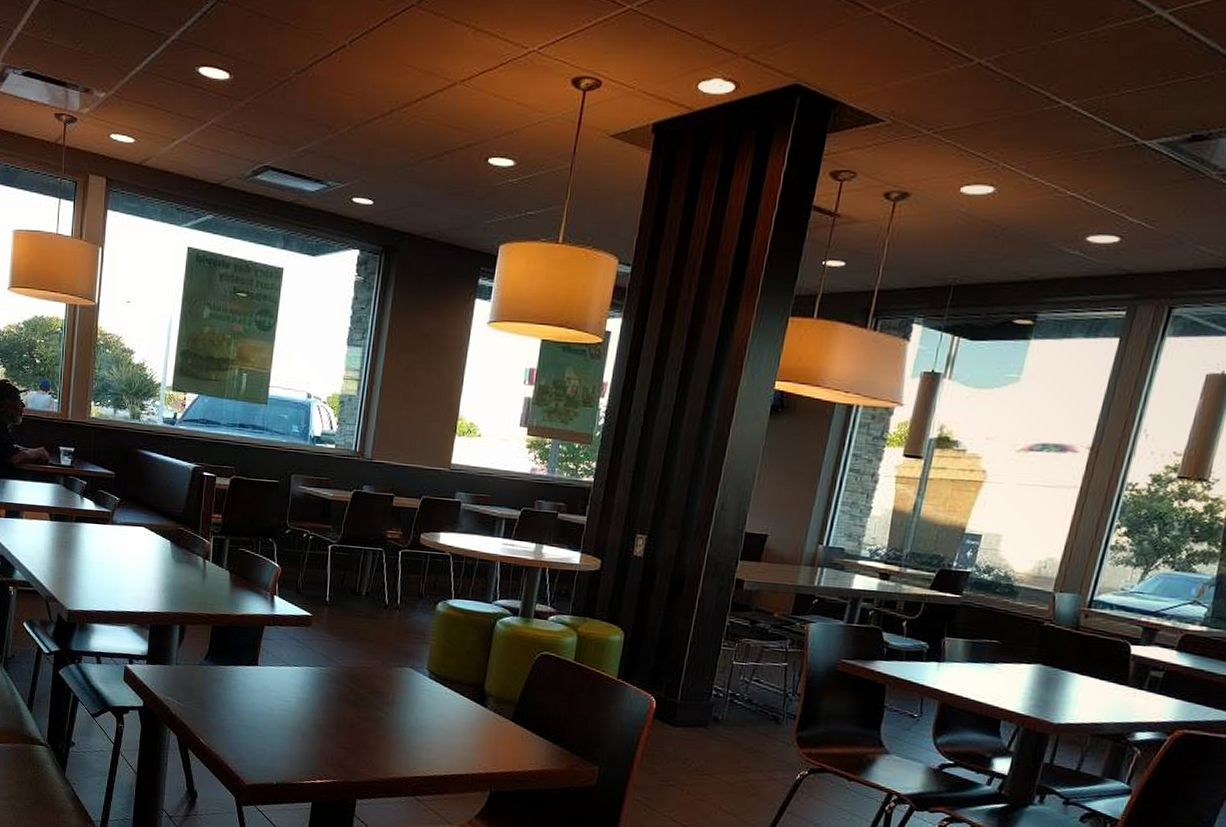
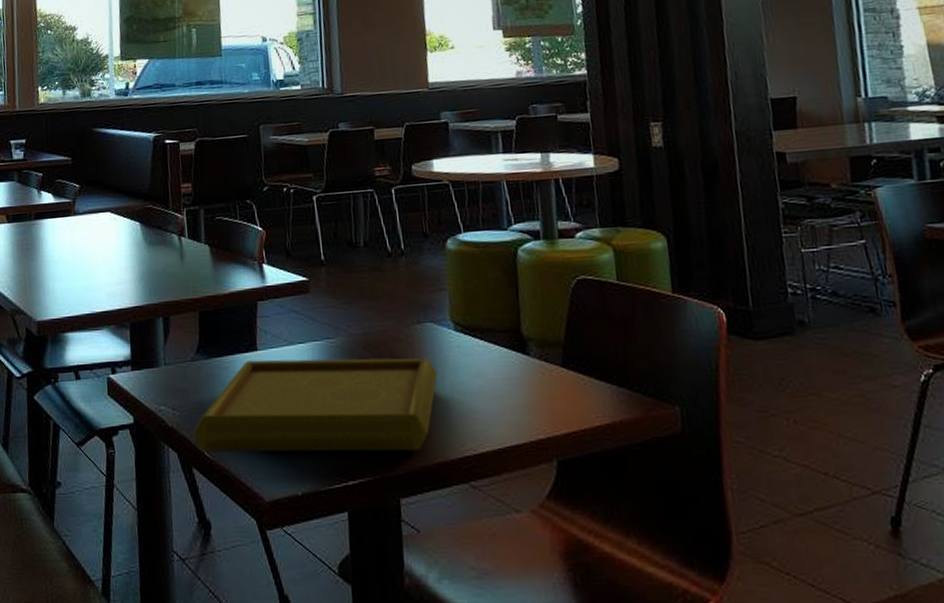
serving tray: none [193,672,408,766] -> present [193,357,438,453]

